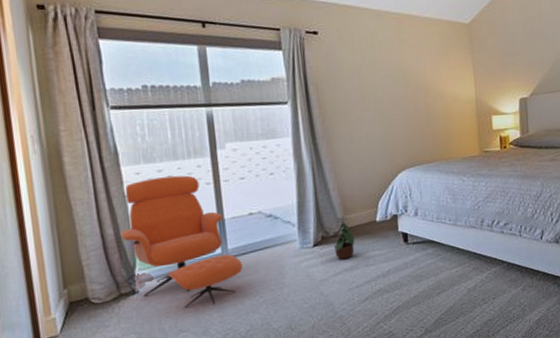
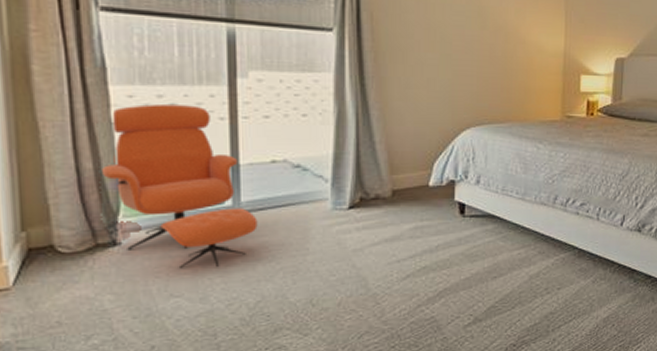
potted plant: present [333,216,355,260] -> none [373,175,400,228]

